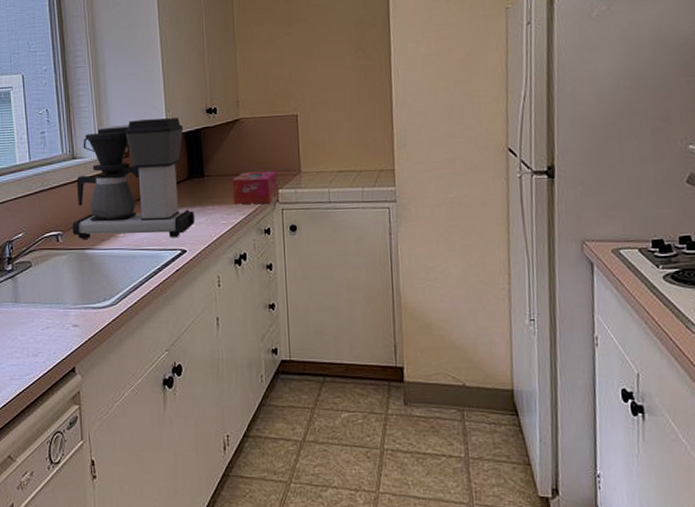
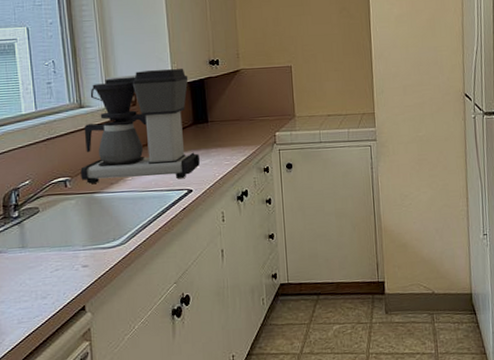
tissue box: present [232,171,279,204] -> none [234,116,277,147]

